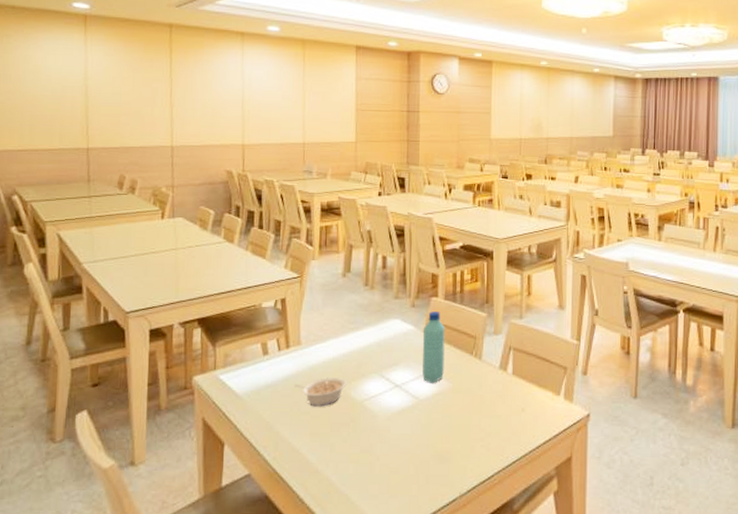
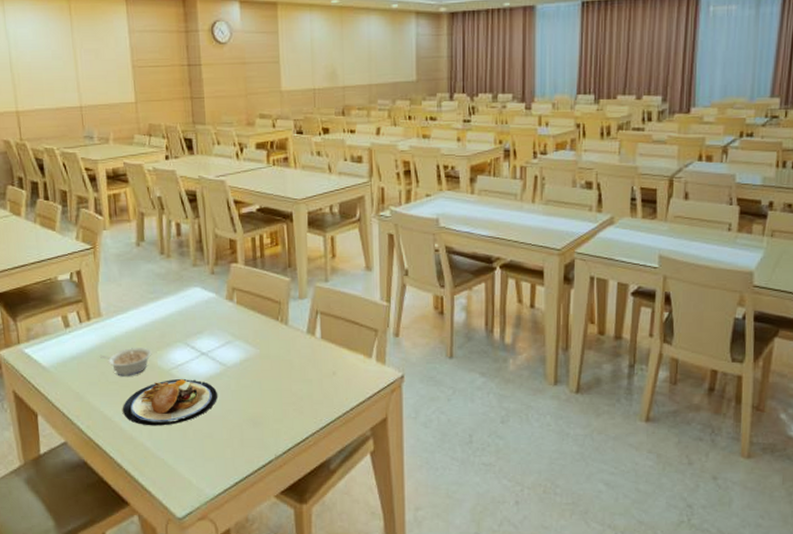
plate: none [312,410,407,459] -> present [123,378,217,426]
water bottle: present [422,311,445,383] -> none [224,278,250,350]

